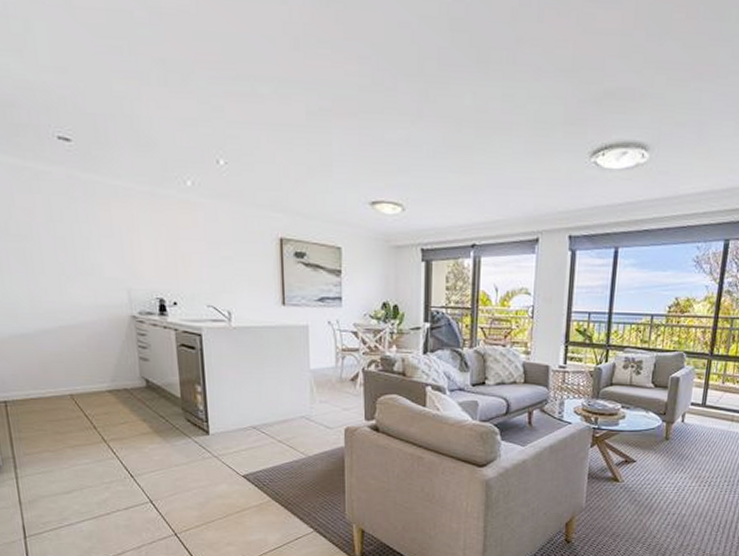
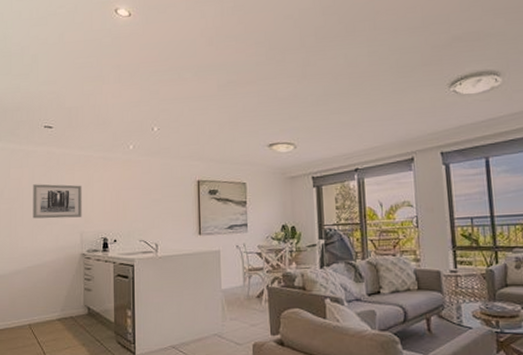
wall art: none [51,219,127,270] -> present [33,184,82,219]

